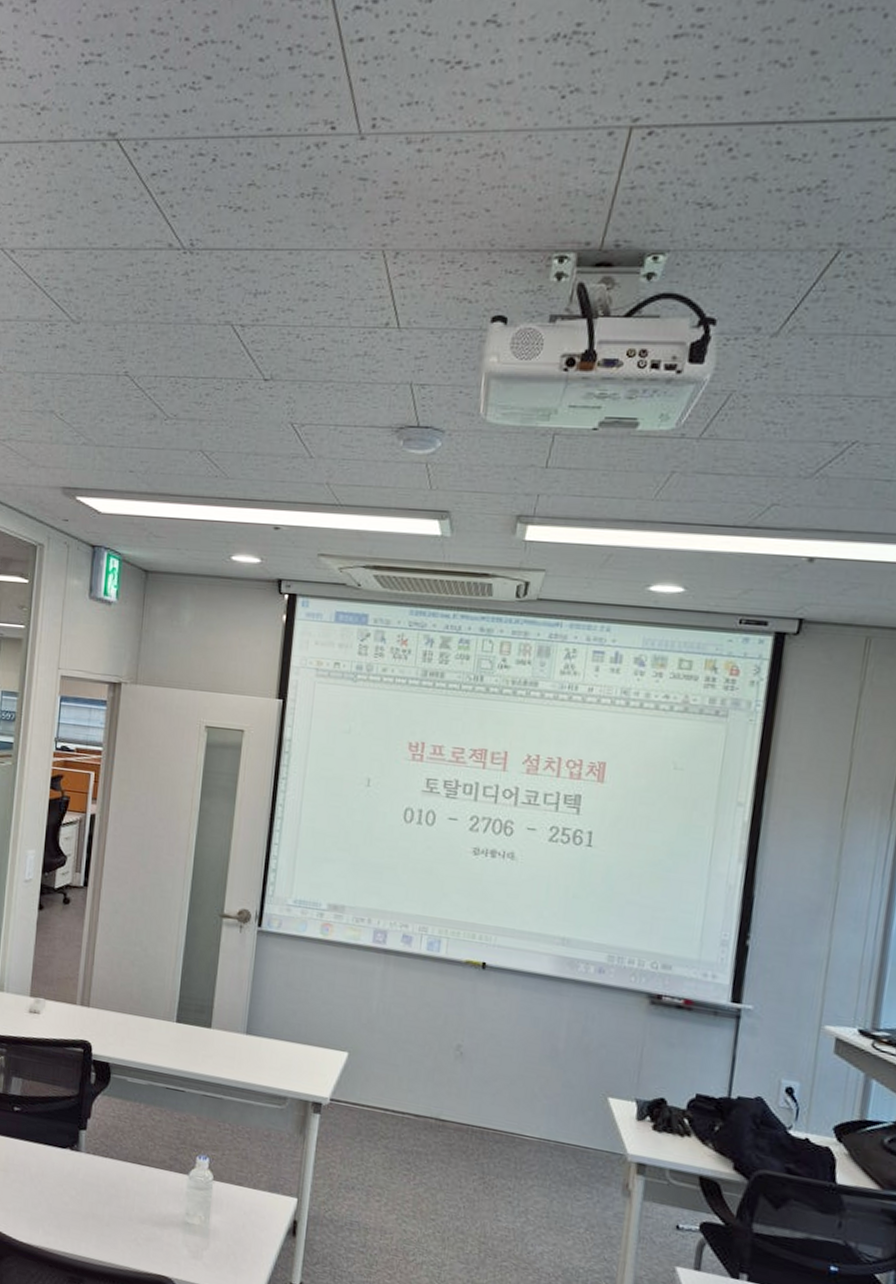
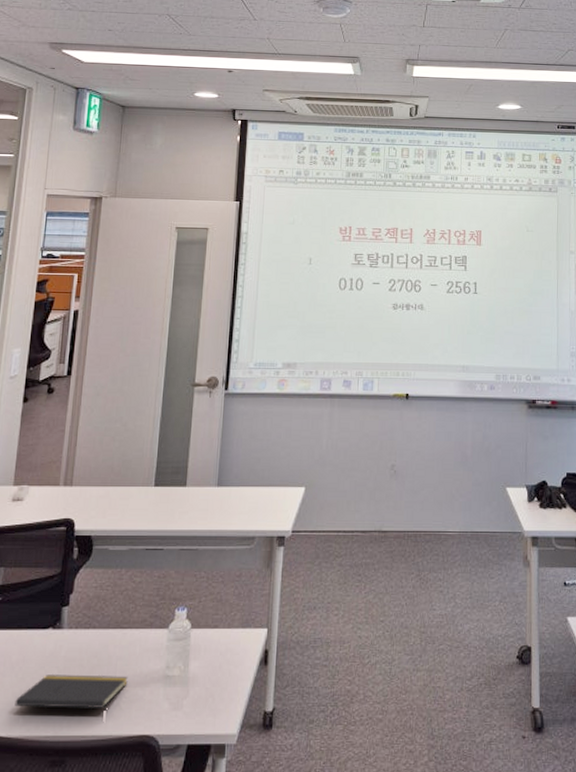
notepad: none [34,1193,146,1242] -> present [14,673,128,711]

